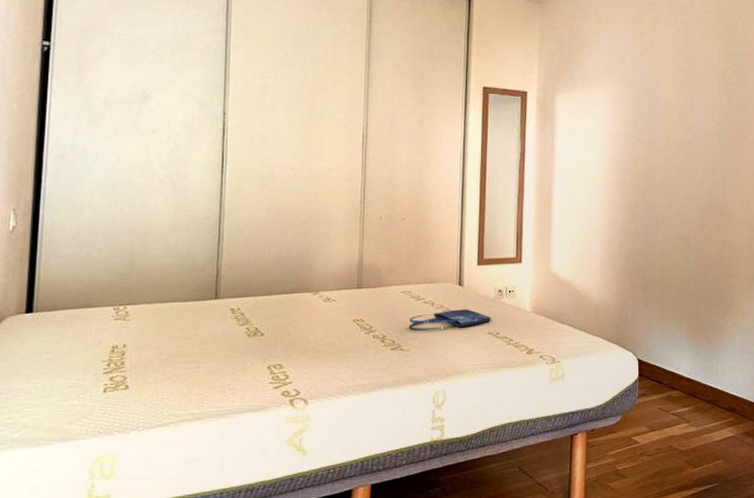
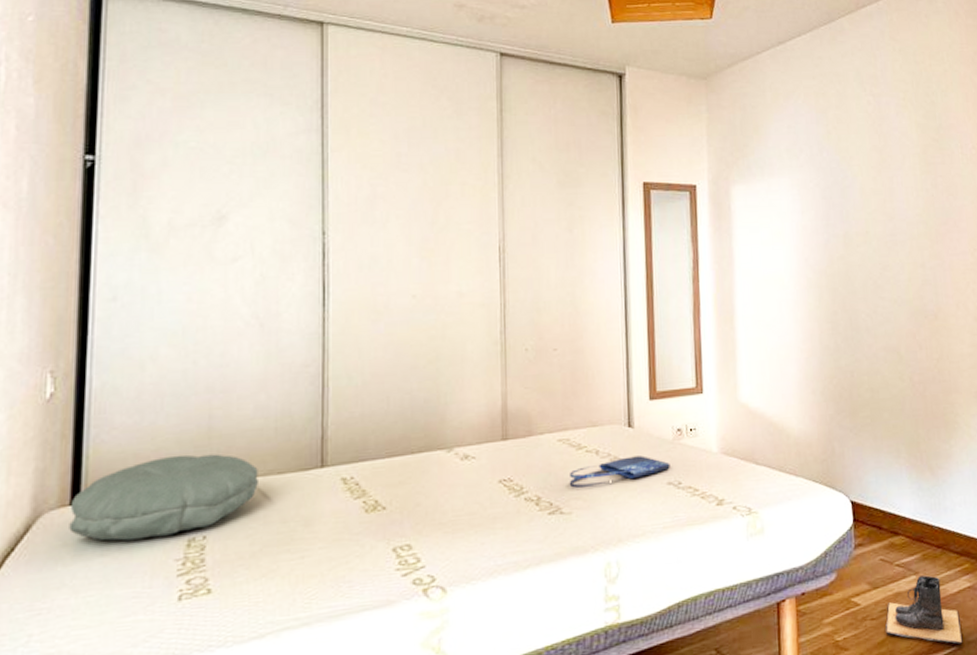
pillow: none [24,281,167,344] -> present [69,454,258,541]
boots: none [658,424,723,482] -> present [885,575,963,645]

